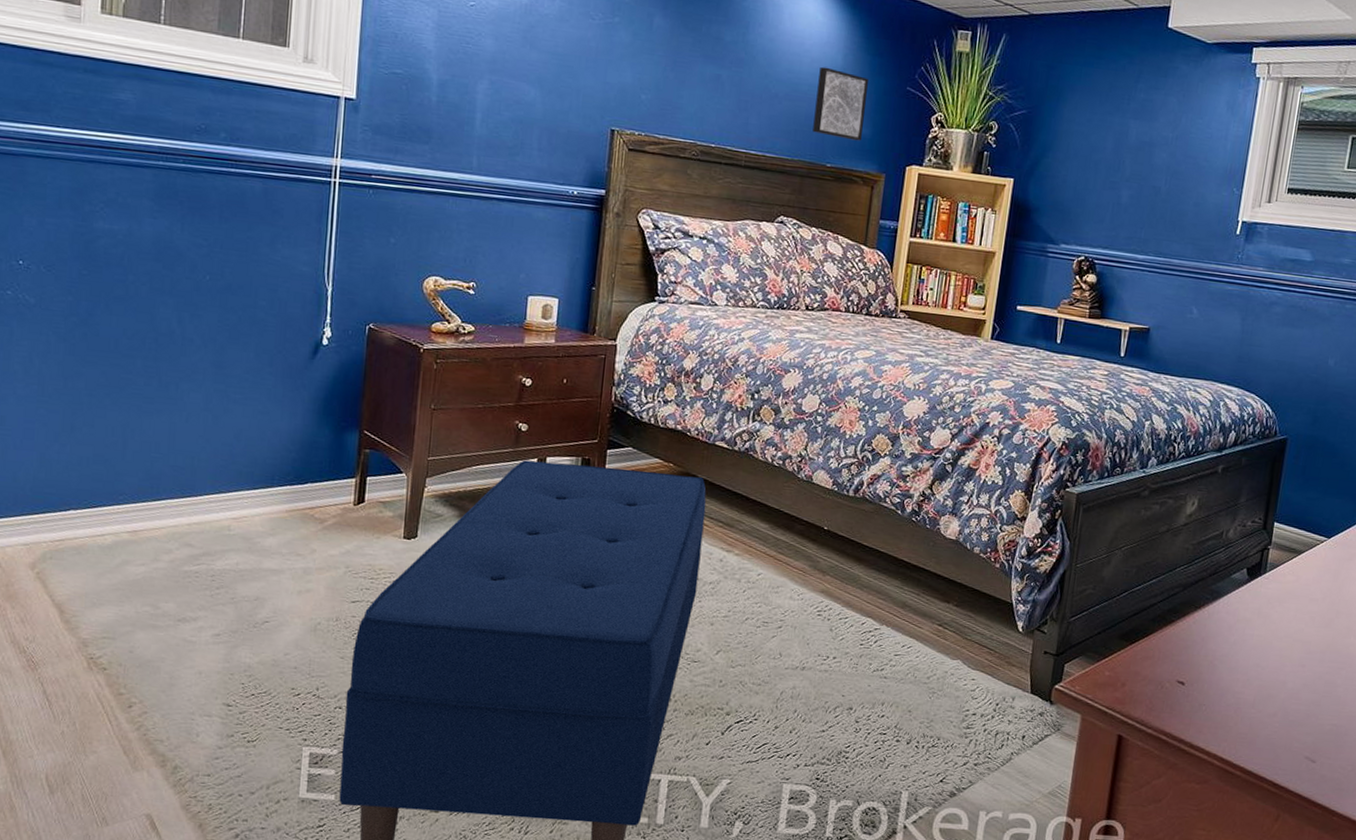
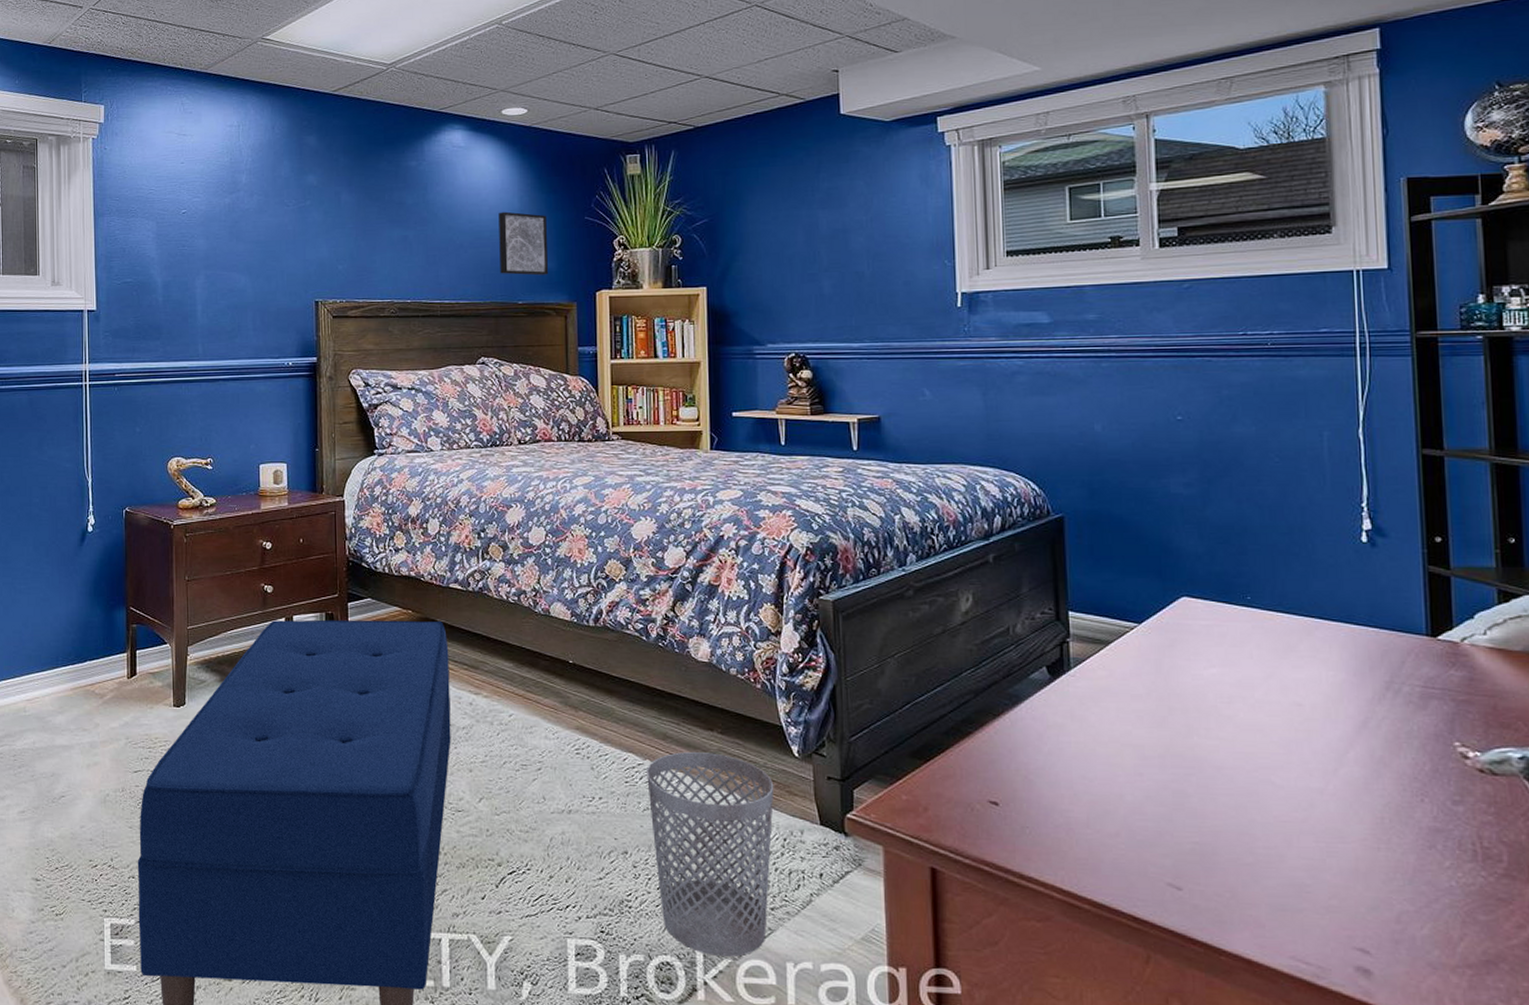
wastebasket: none [875,620,996,805] -> present [647,752,774,957]

